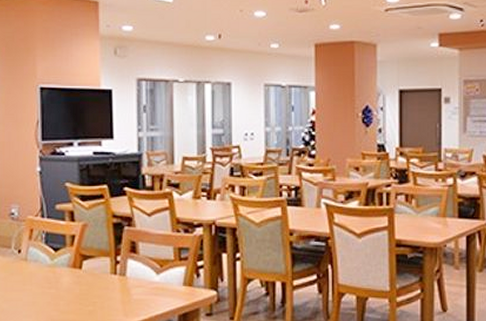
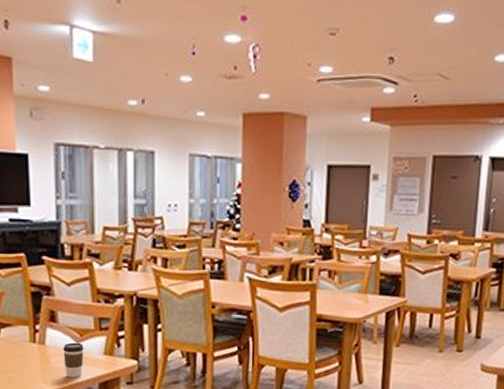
coffee cup: none [143,273,164,310] -> present [62,342,84,378]

